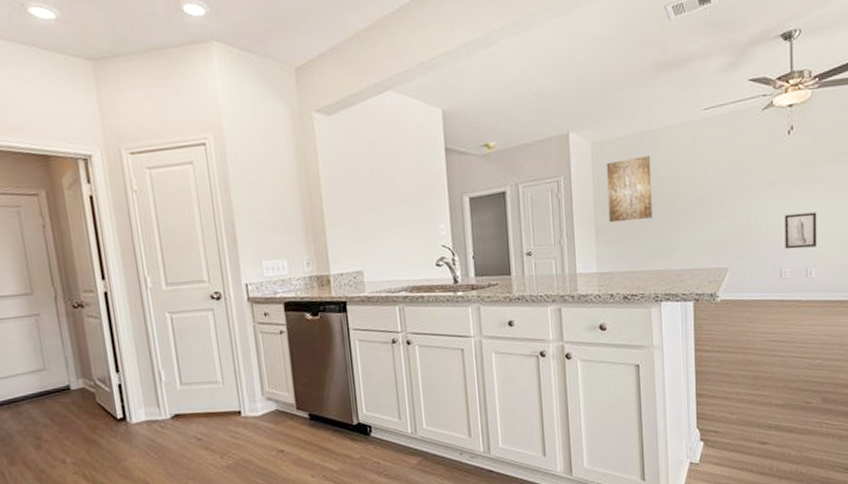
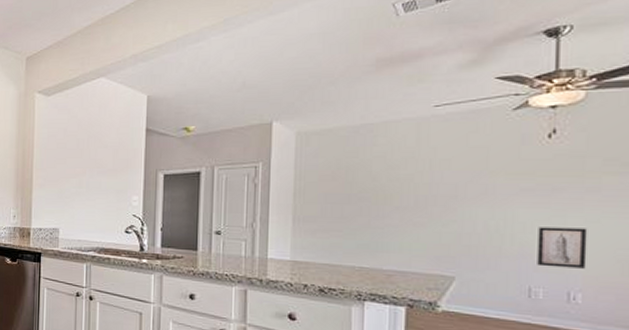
wall art: present [606,156,652,223] -> none [309,150,364,213]

